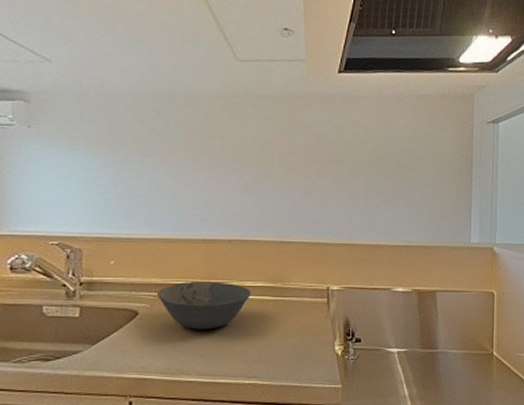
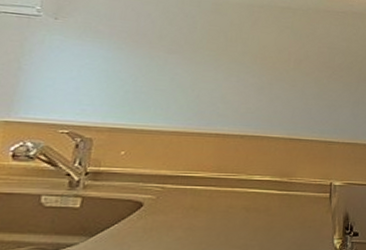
bowl: present [156,280,252,330] -> none [163,173,259,222]

